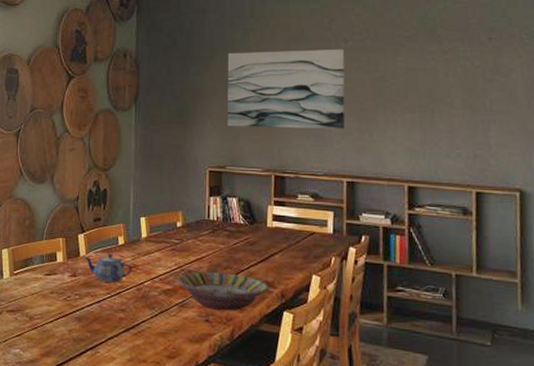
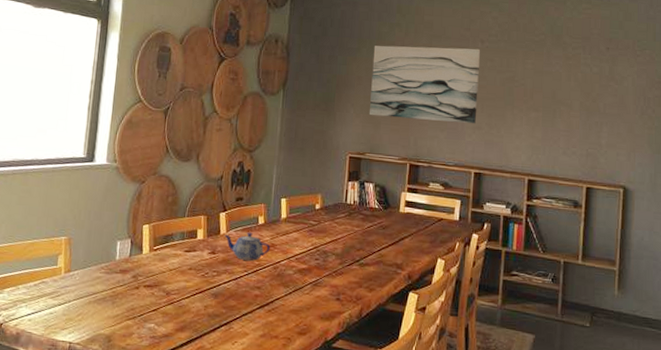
serving bowl: present [177,272,268,311] -> none [312,253,397,291]

